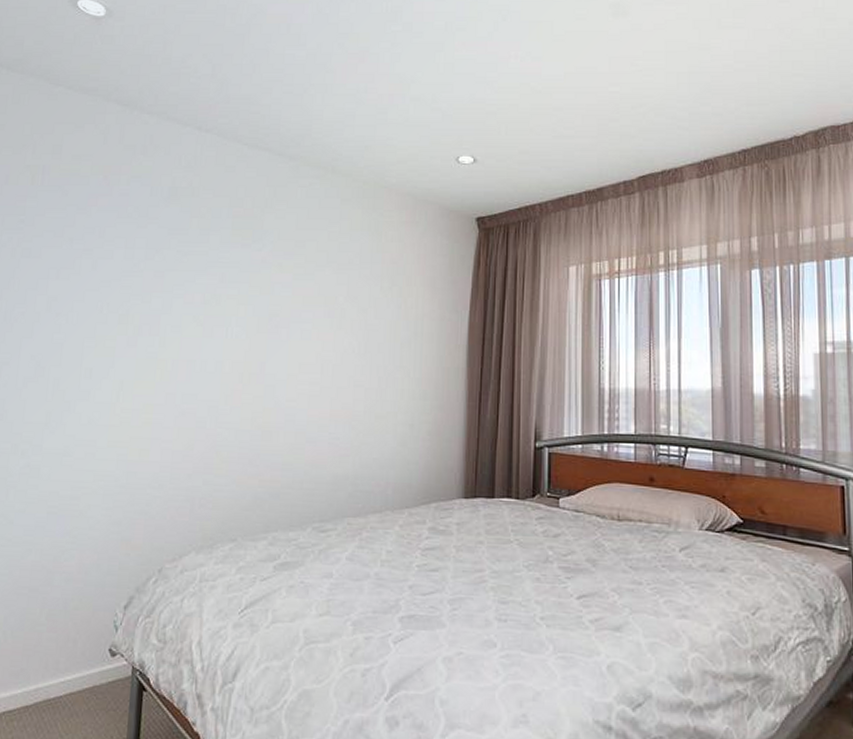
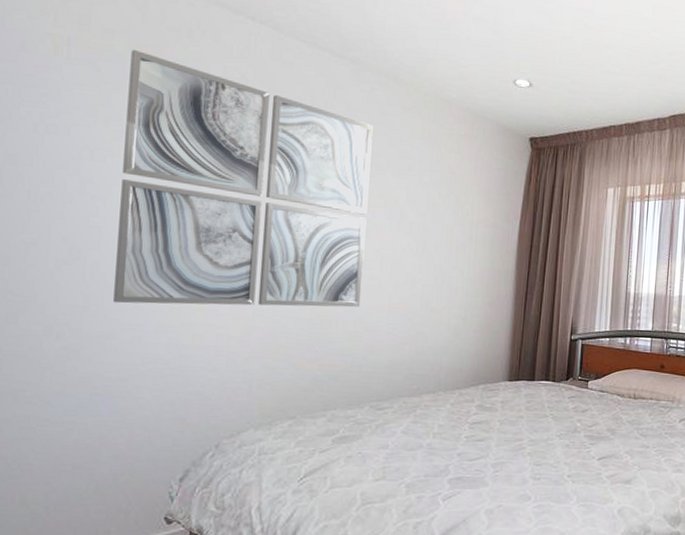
wall art: none [71,170,312,419] -> present [113,49,373,307]

